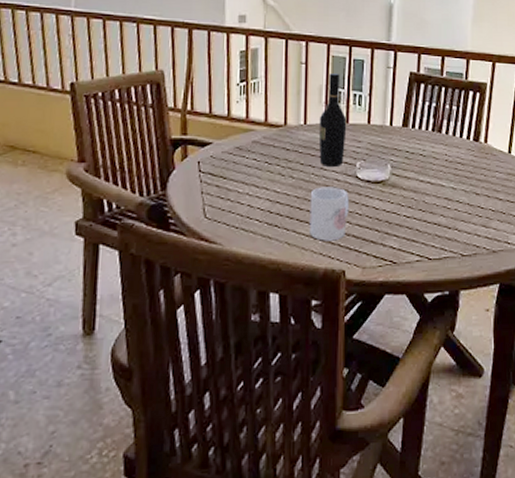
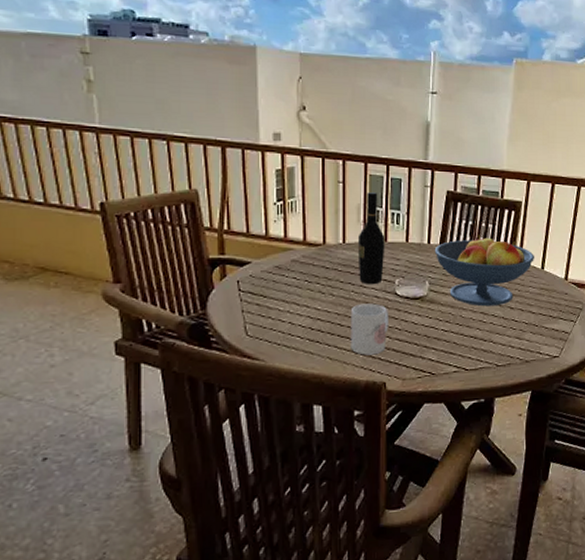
fruit bowl: none [397,117,502,192] -> present [434,235,535,307]

